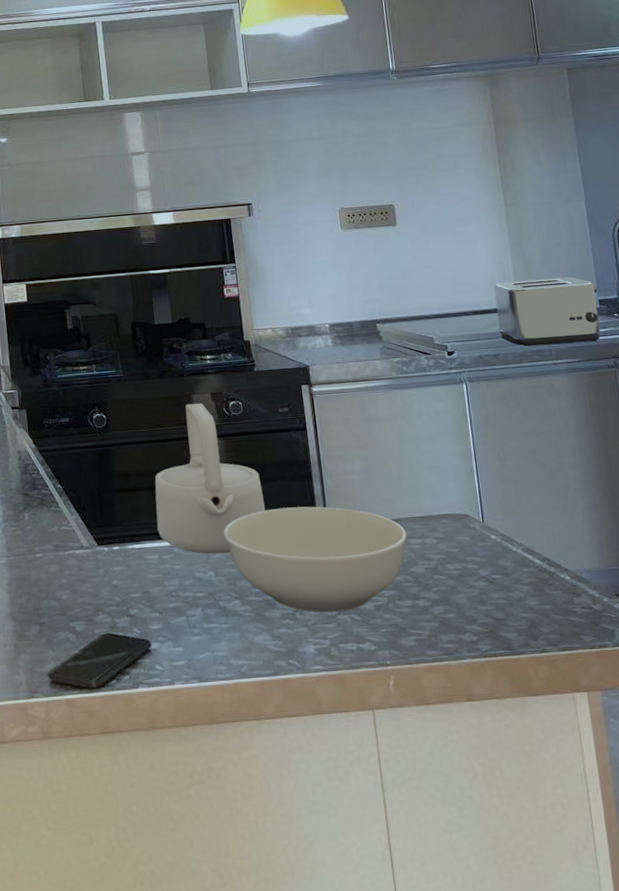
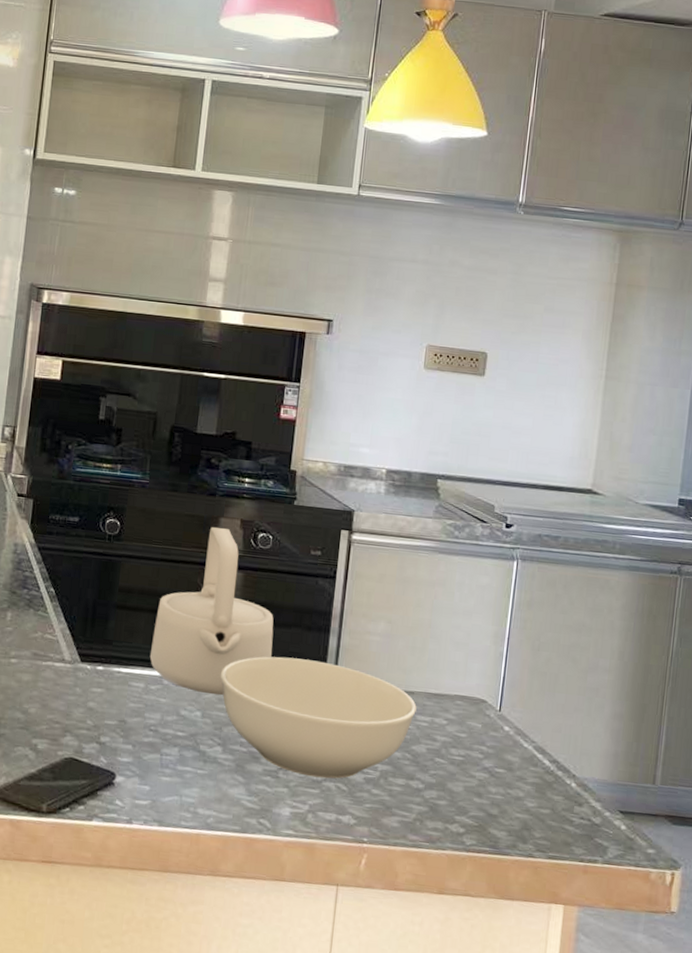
toaster: present [494,276,601,347] -> none [566,459,681,543]

